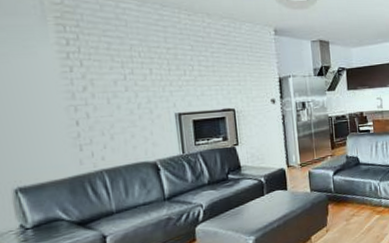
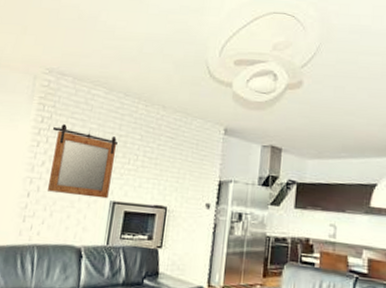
mirror: none [83,44,172,116] -> present [47,124,118,199]

